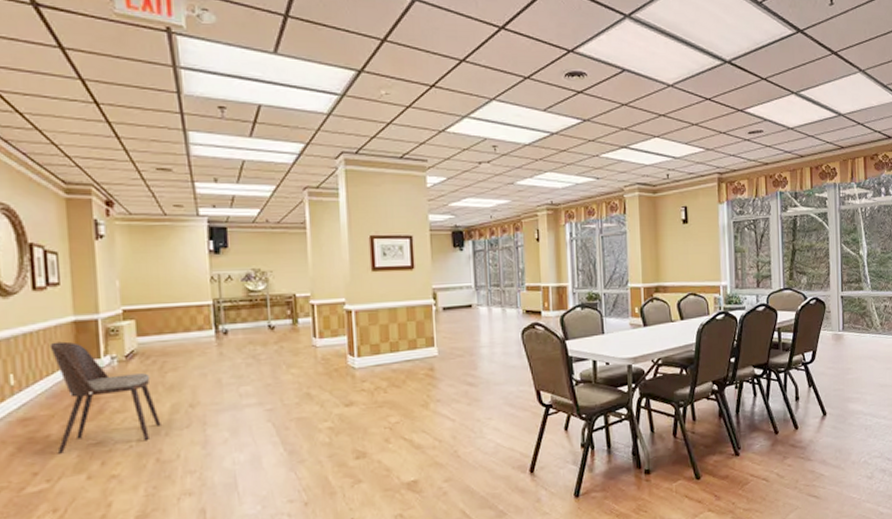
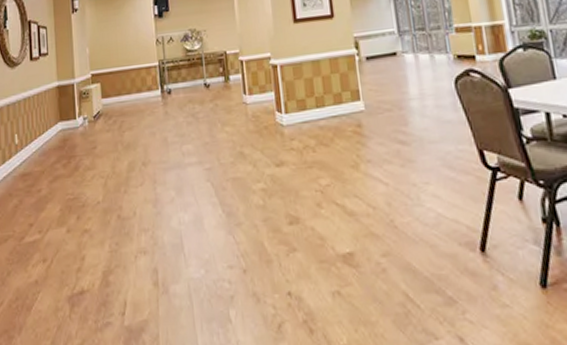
dining chair: present [49,341,161,454] -> none [41,104,121,207]

